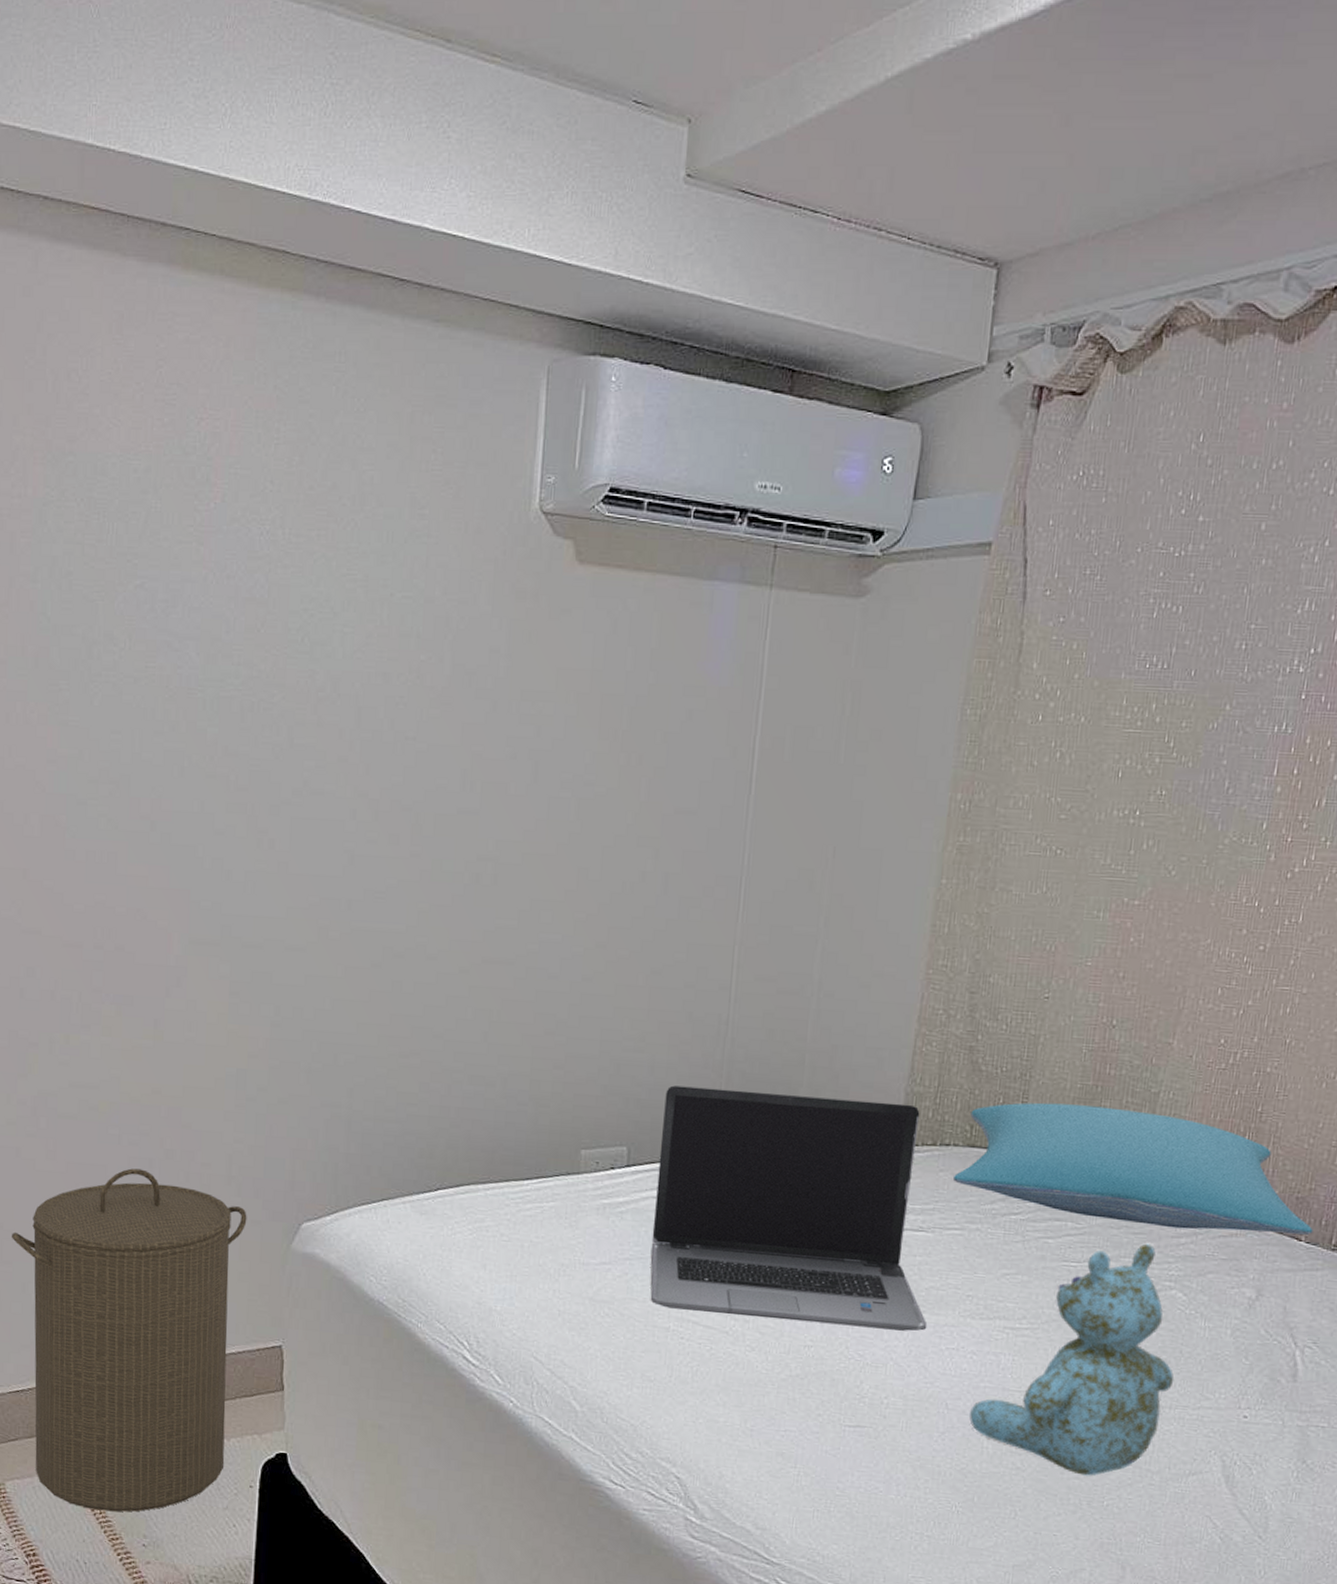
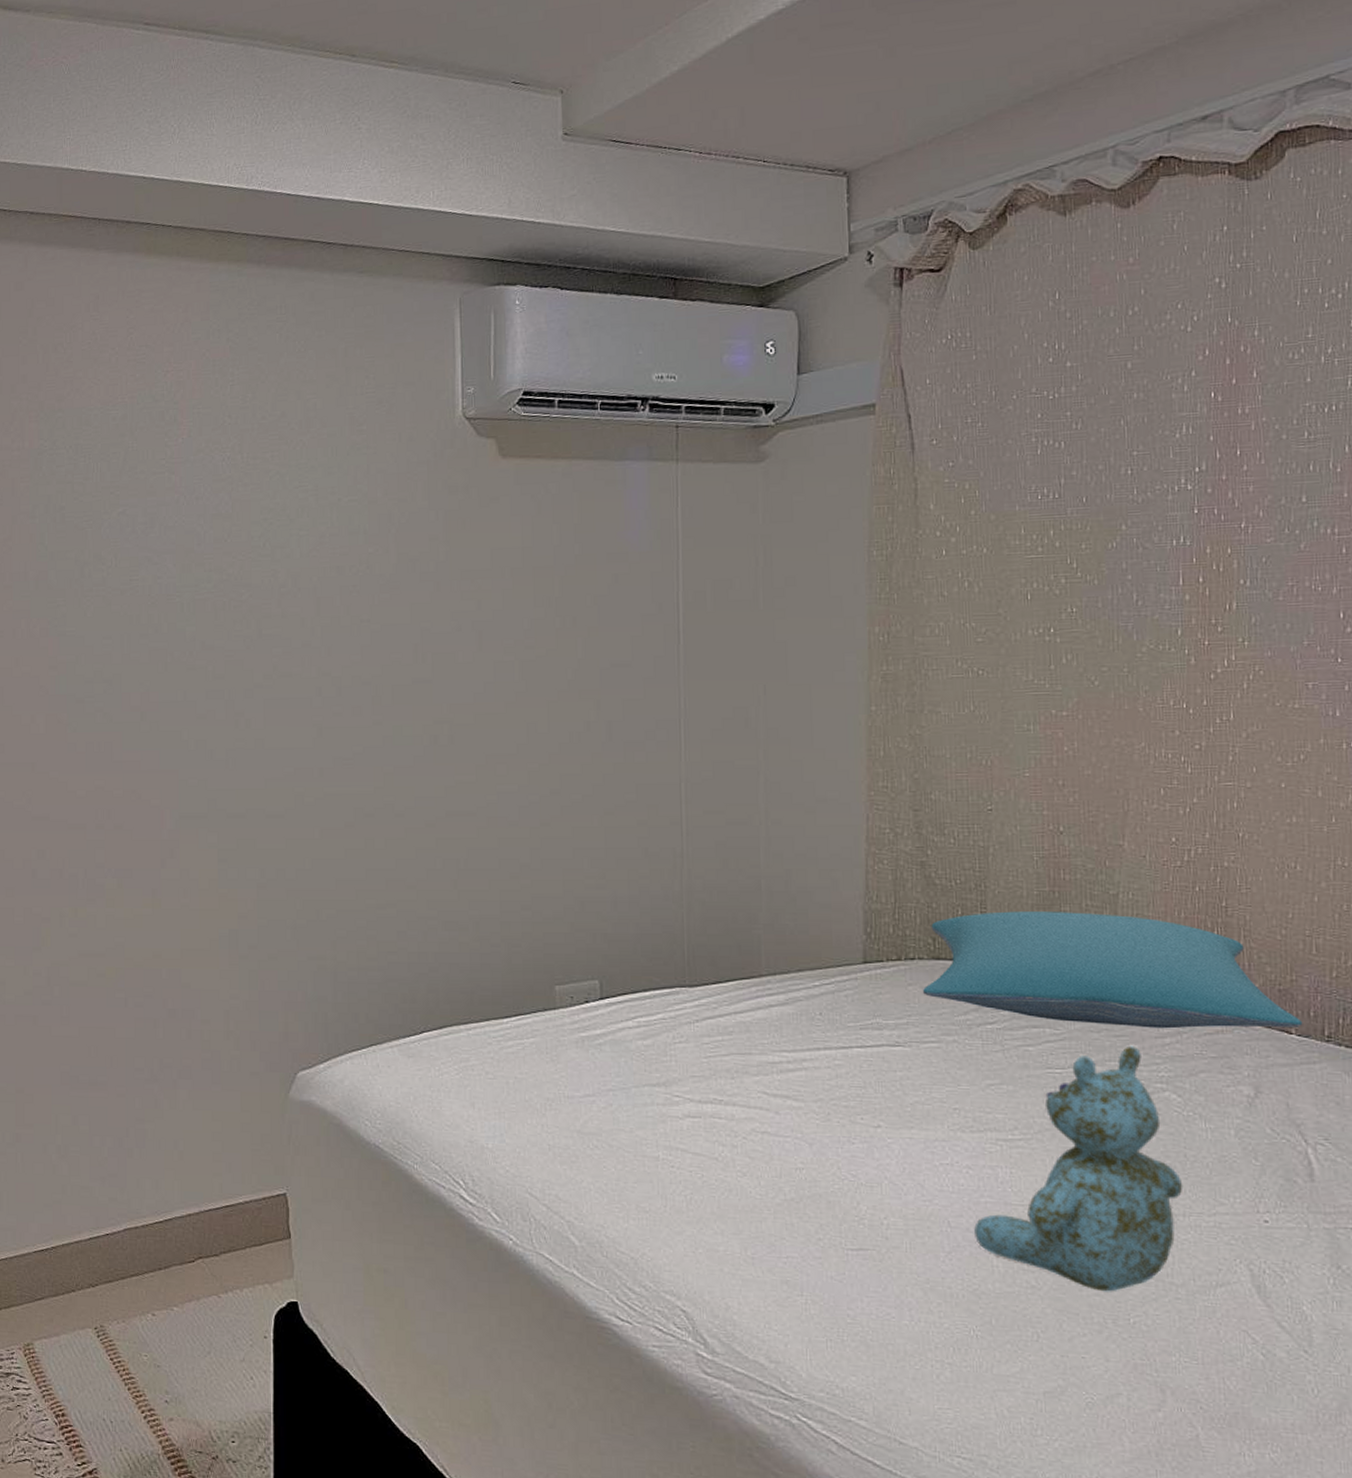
laundry hamper: present [11,1168,247,1512] -> none [31,1029,246,1369]
laptop computer: present [650,1085,928,1331] -> none [630,918,918,1148]

